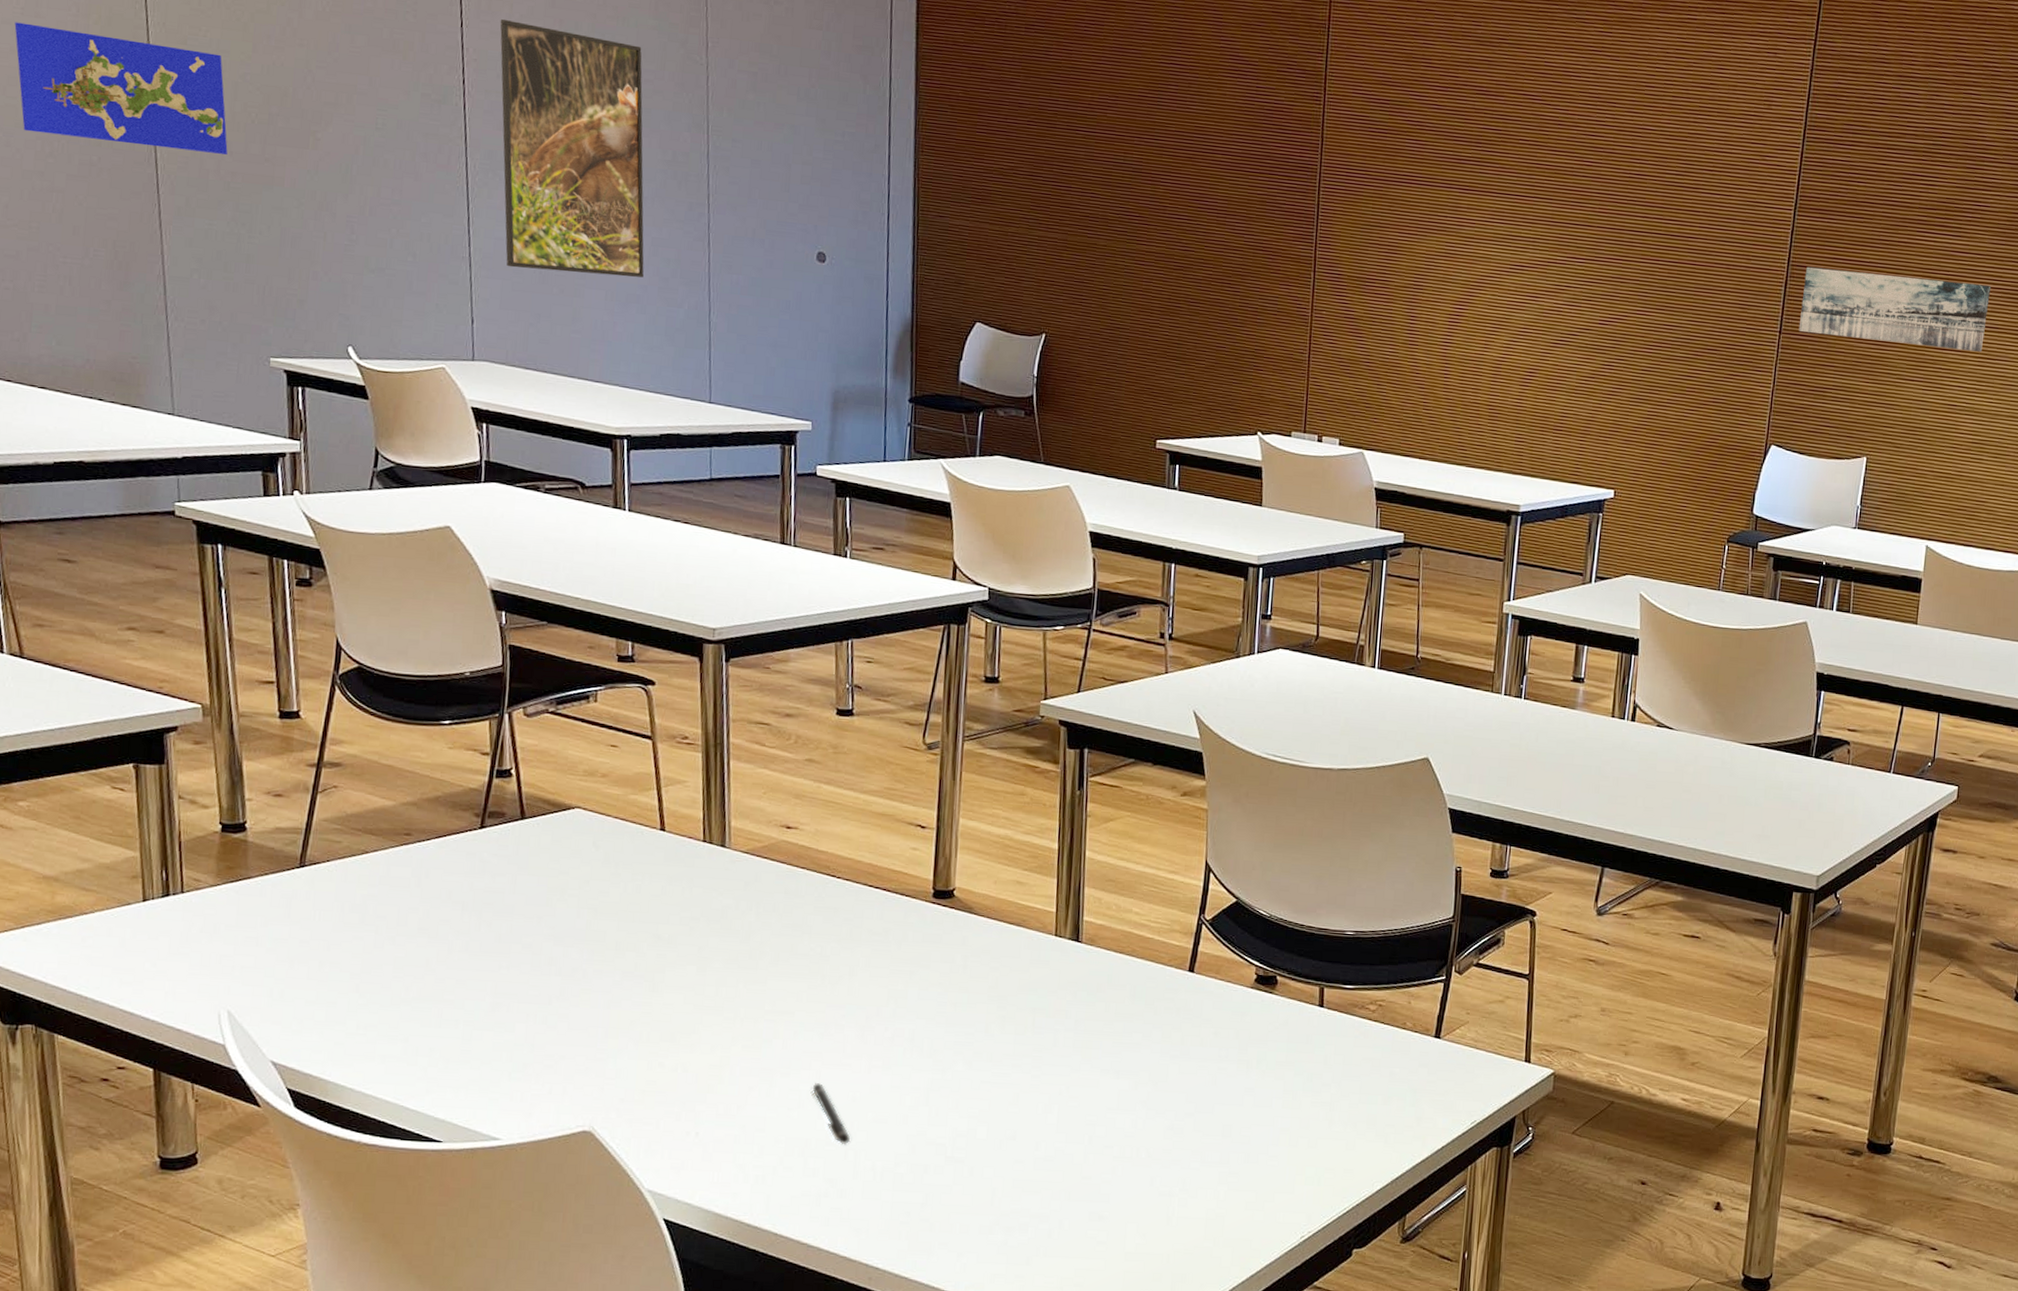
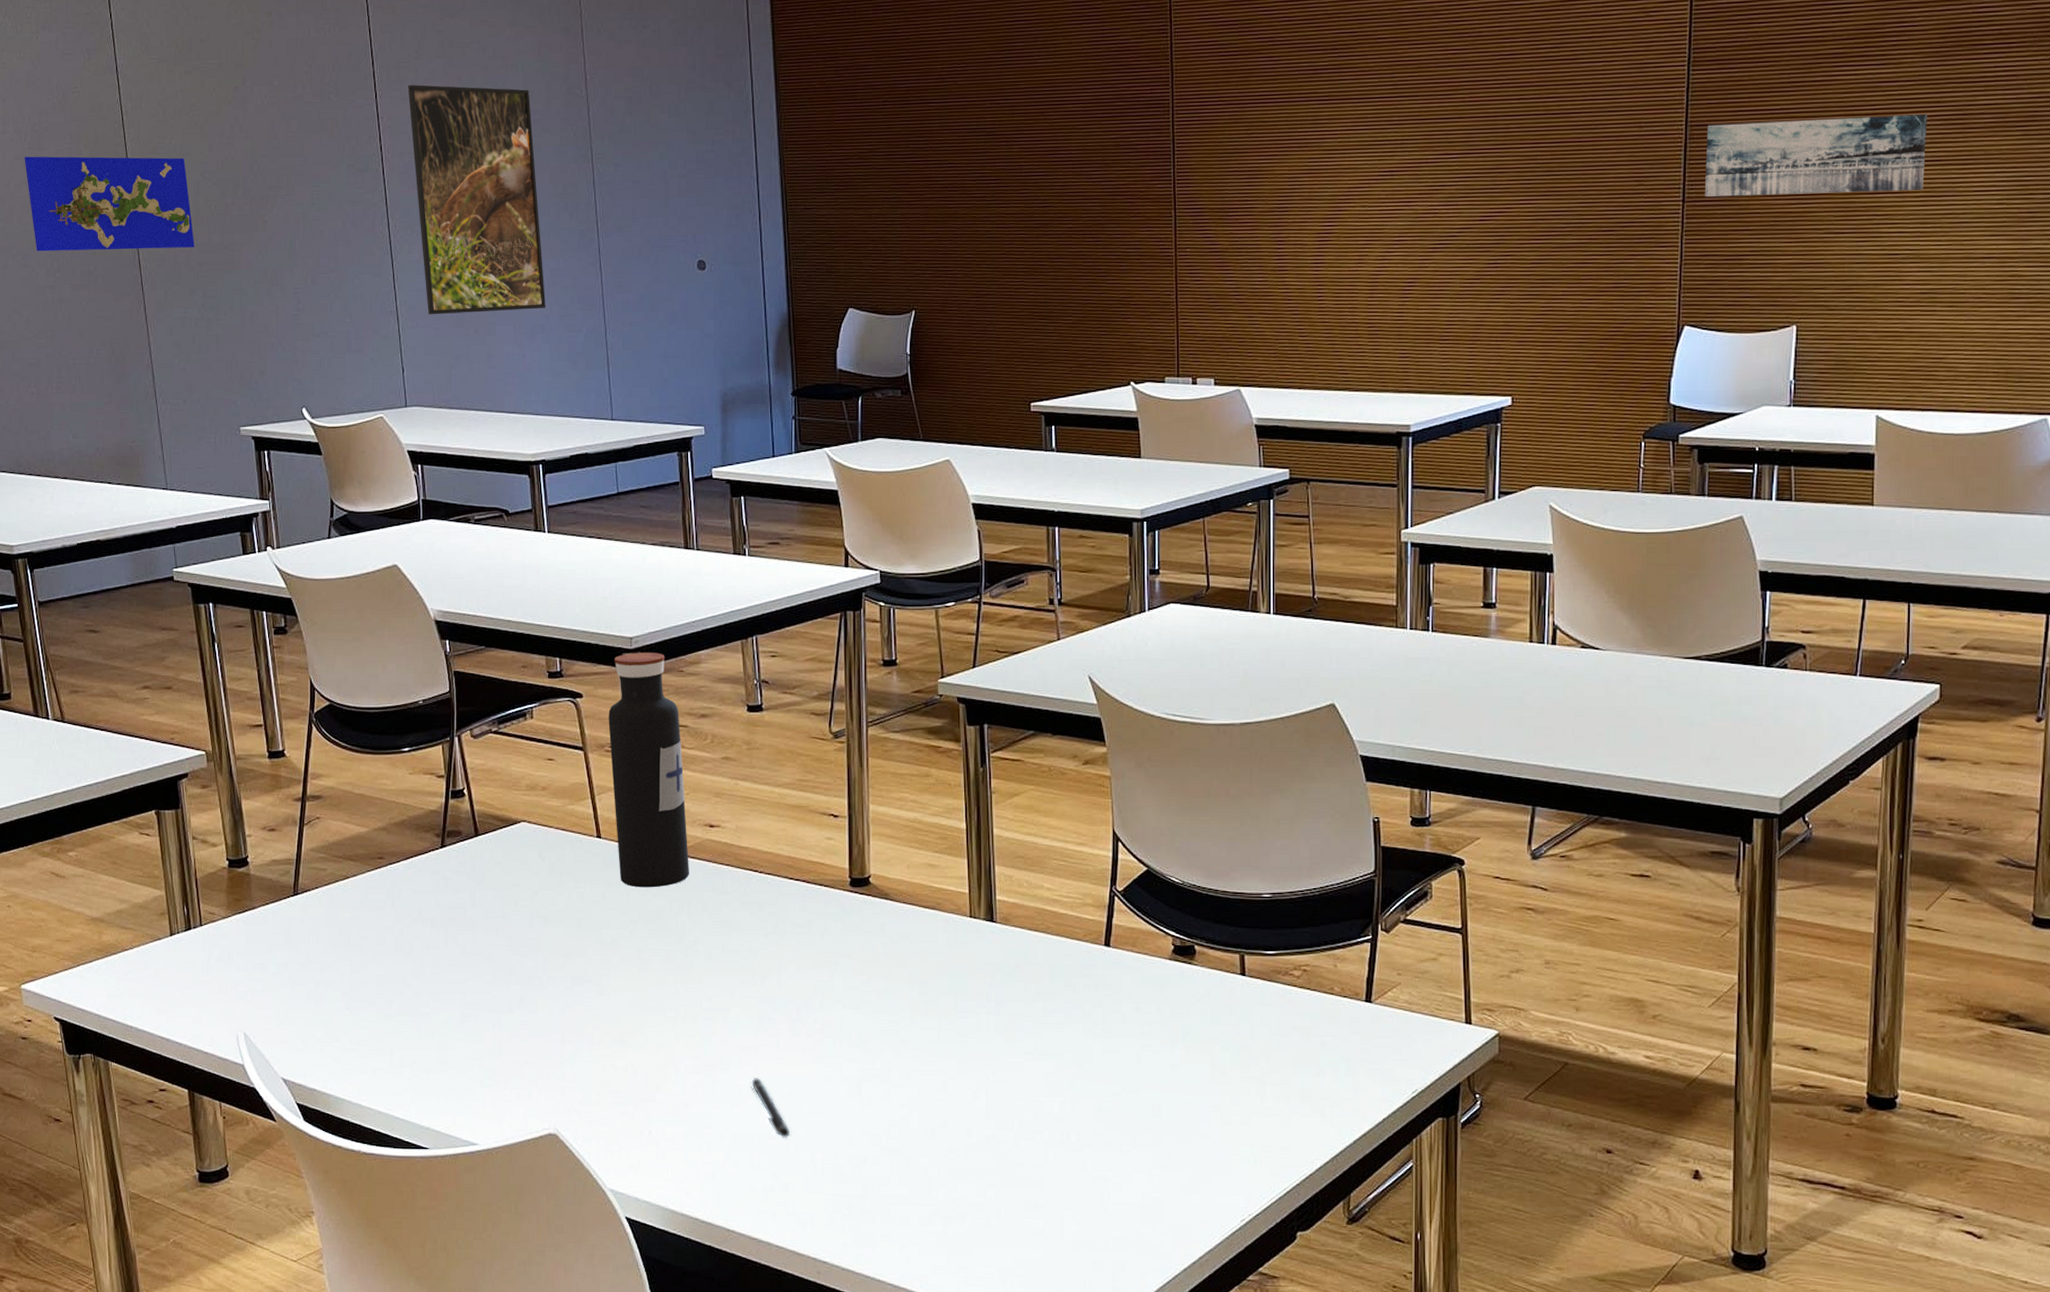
water bottle: none [682,644,762,886] -> present [608,652,689,888]

